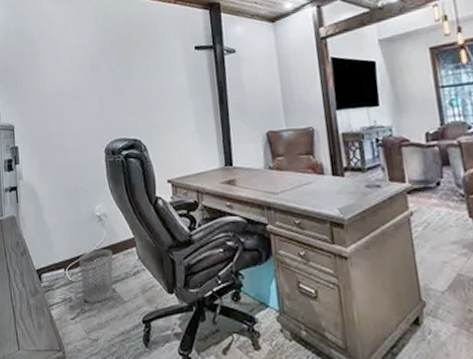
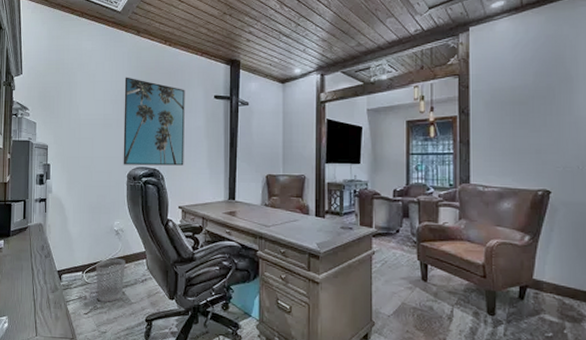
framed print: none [91,38,169,139] -> present [123,77,185,166]

